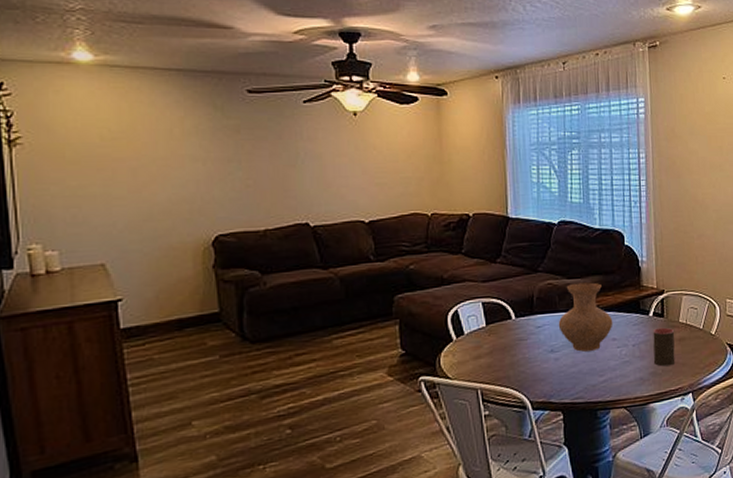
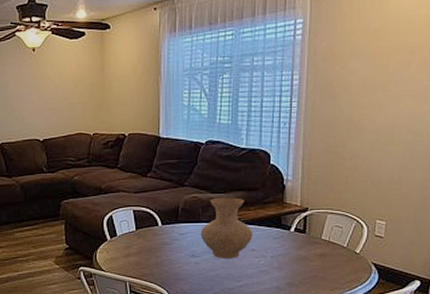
cup: present [653,327,676,367] -> none [291,243,316,279]

